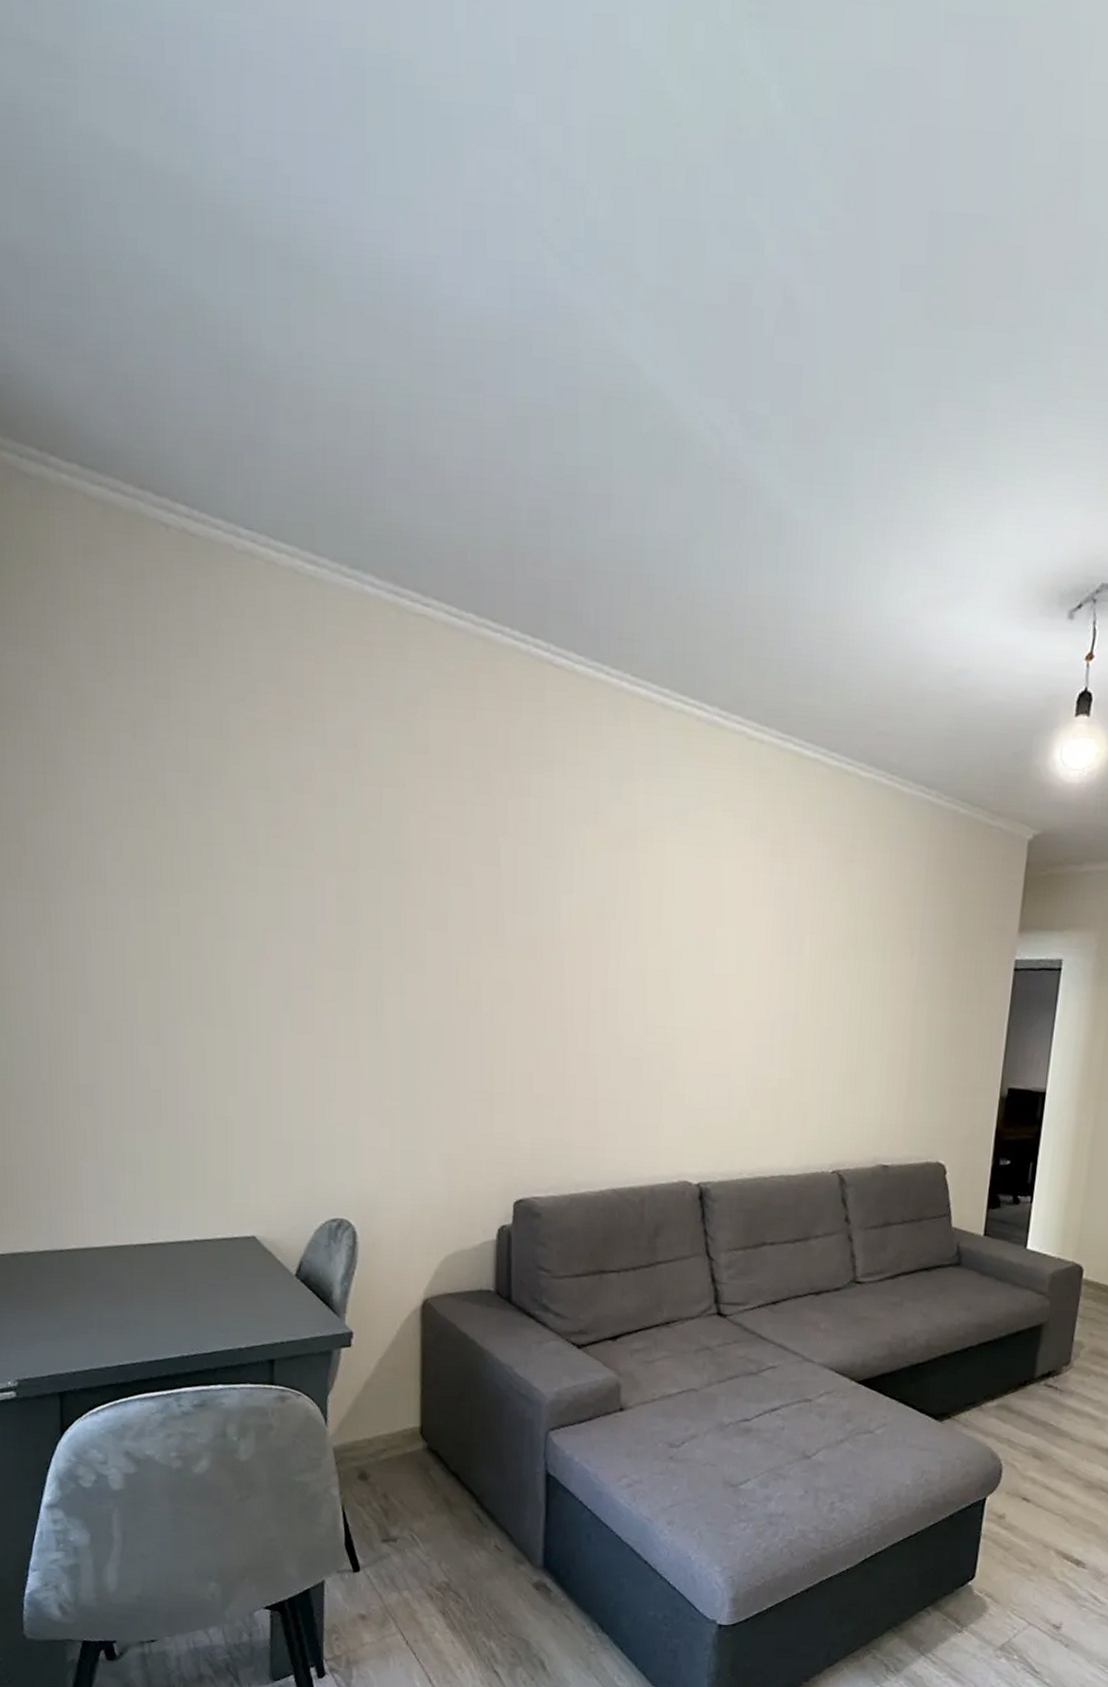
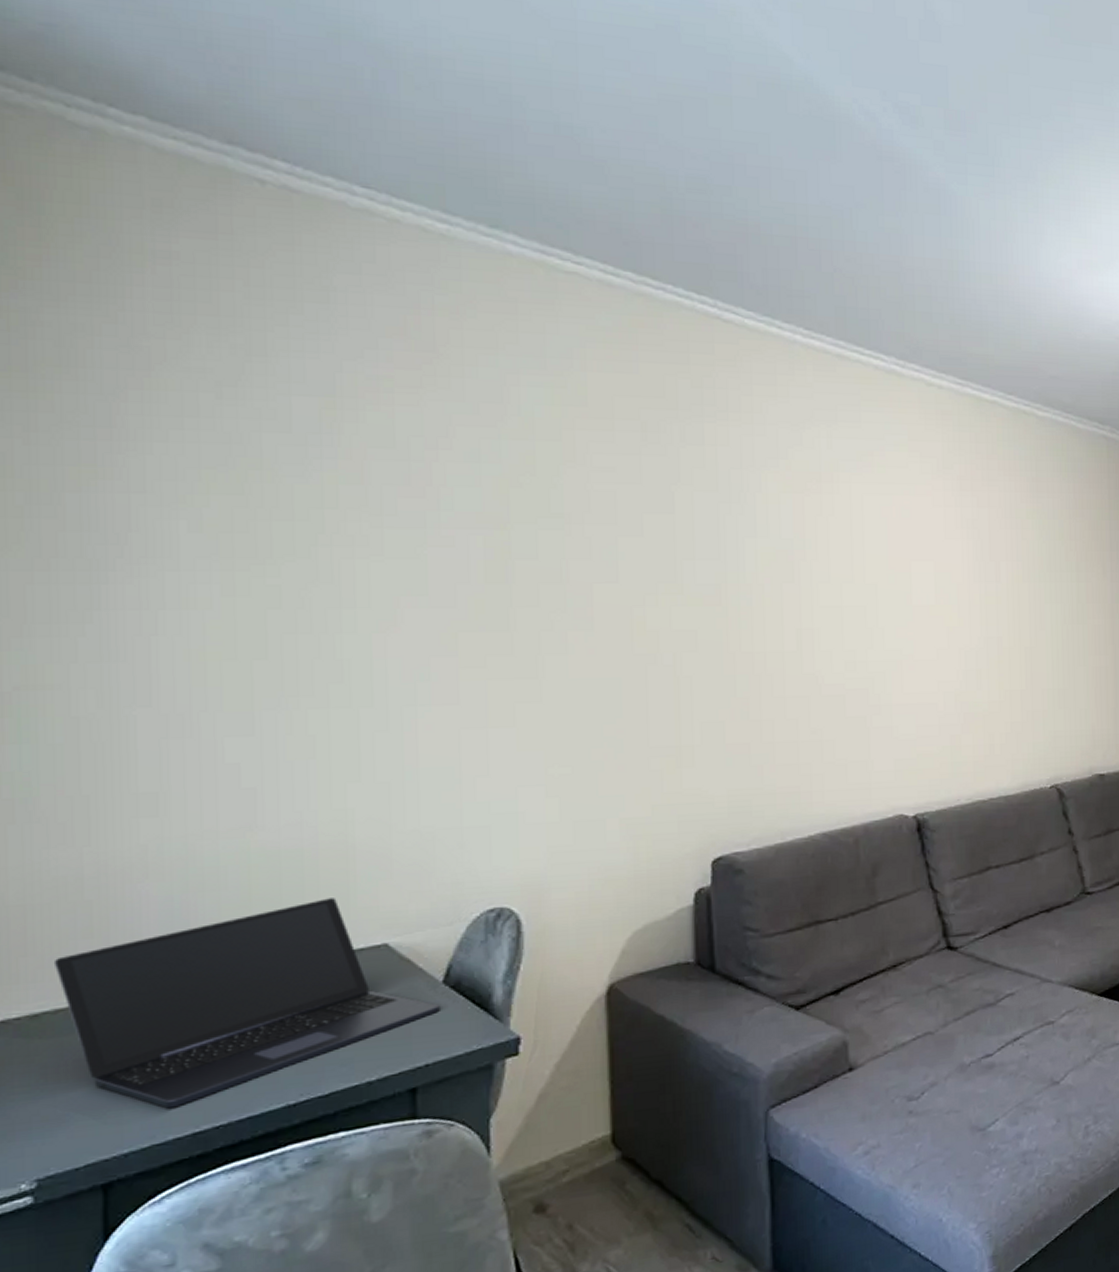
laptop: none [25,1191,293,1343] -> present [53,898,440,1109]

